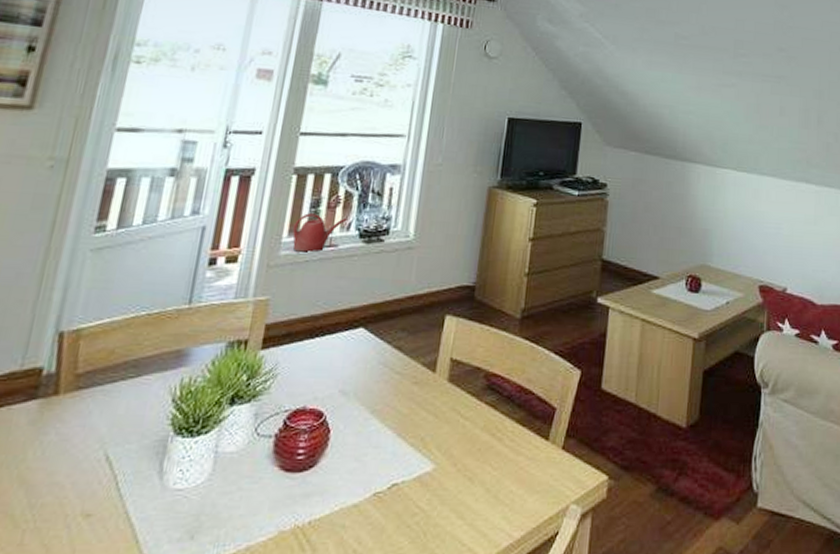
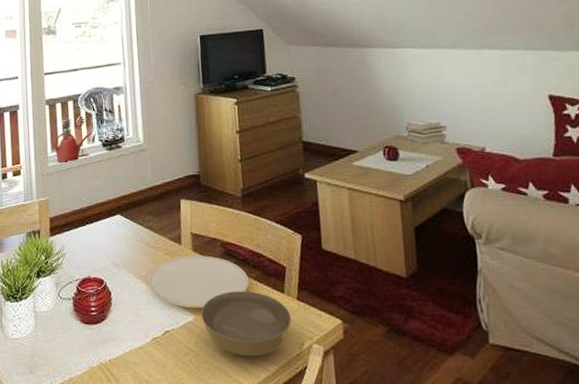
plate: none [382,387,510,456] -> present [147,255,249,309]
bowl: none [442,435,551,519] -> present [200,291,291,357]
books: none [712,250,754,279] -> present [405,119,447,145]

